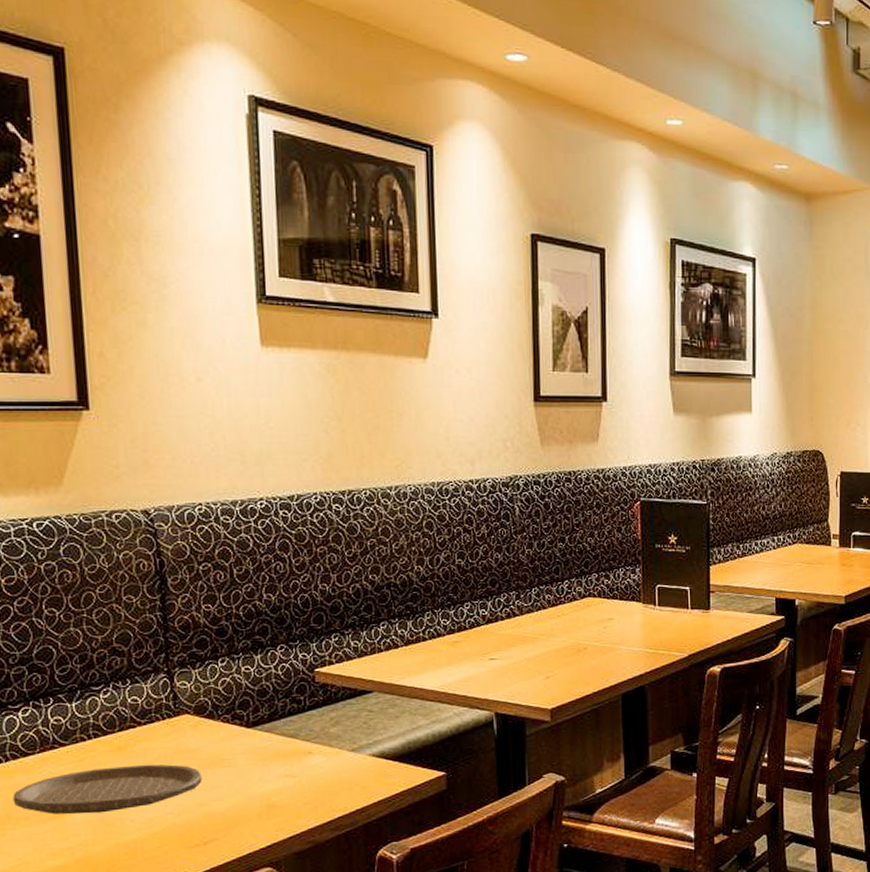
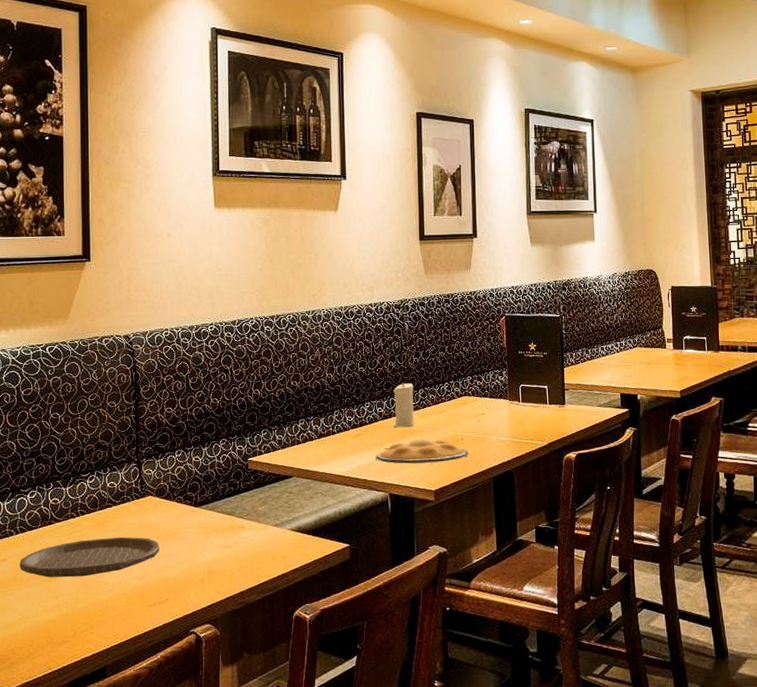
plate: none [478,648,593,678] -> present [376,439,469,464]
candle: none [497,579,526,633] -> present [391,382,414,427]

